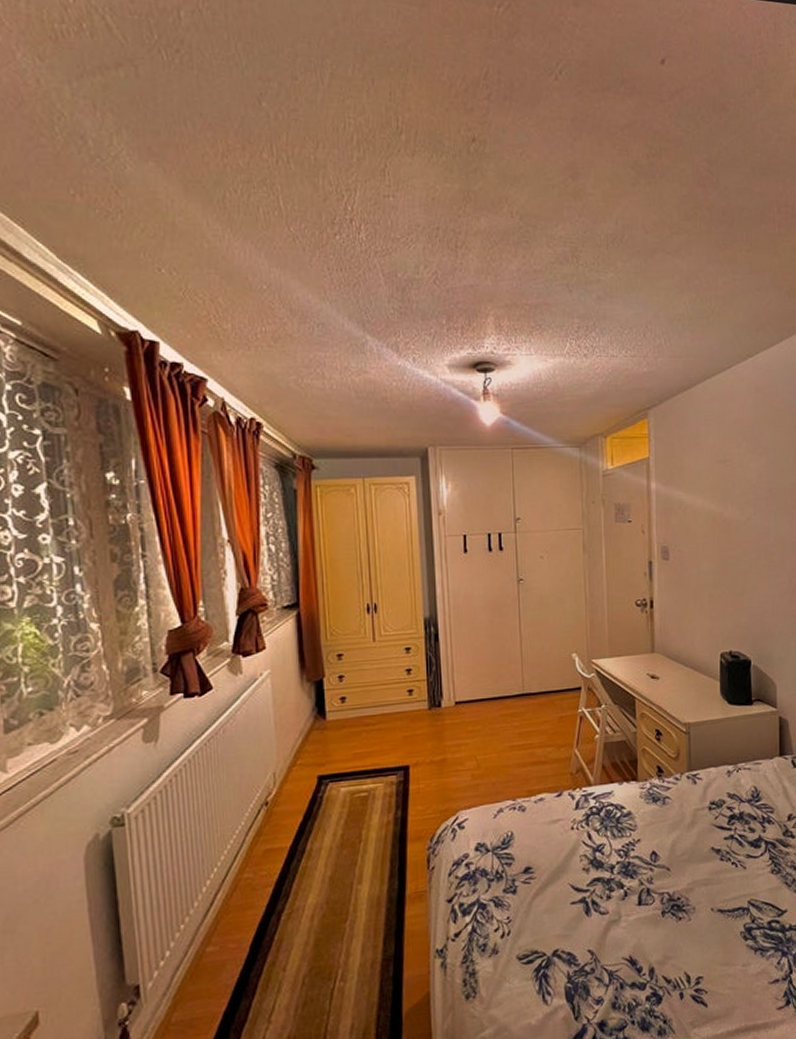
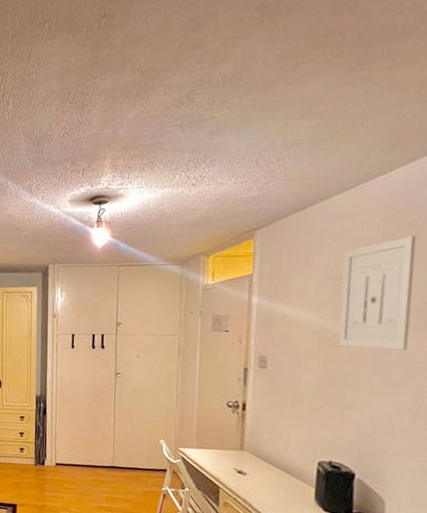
wall art: none [727,419,782,532] -> present [338,236,416,350]

